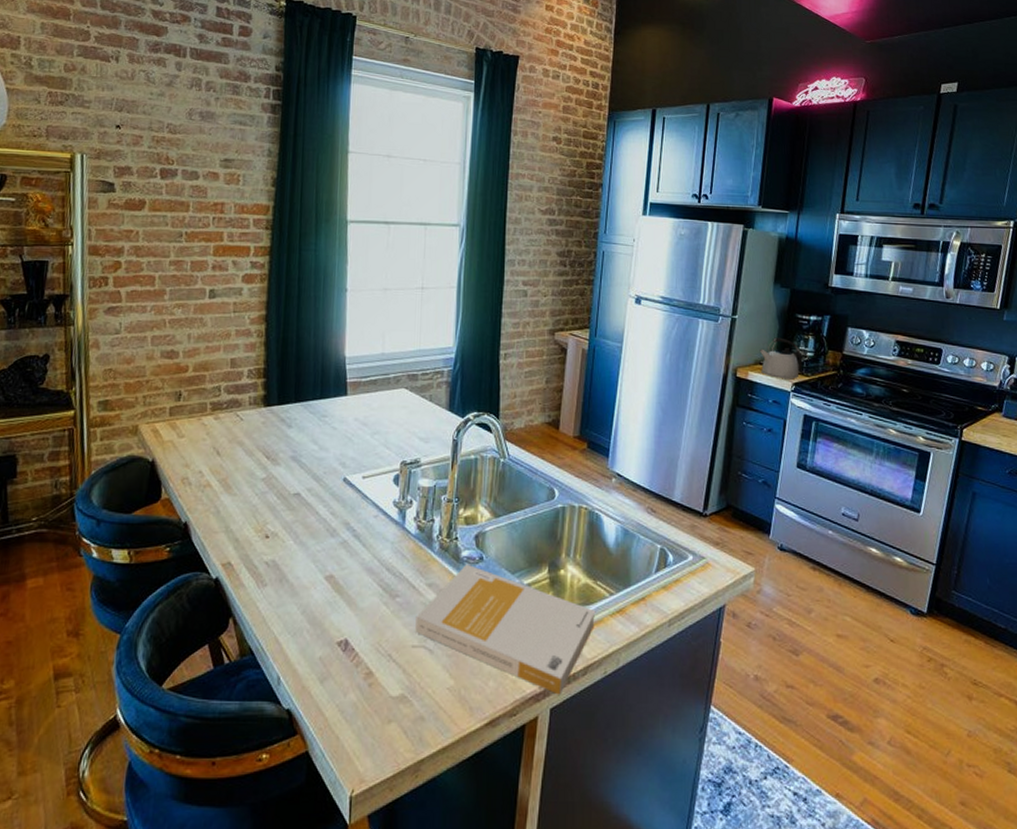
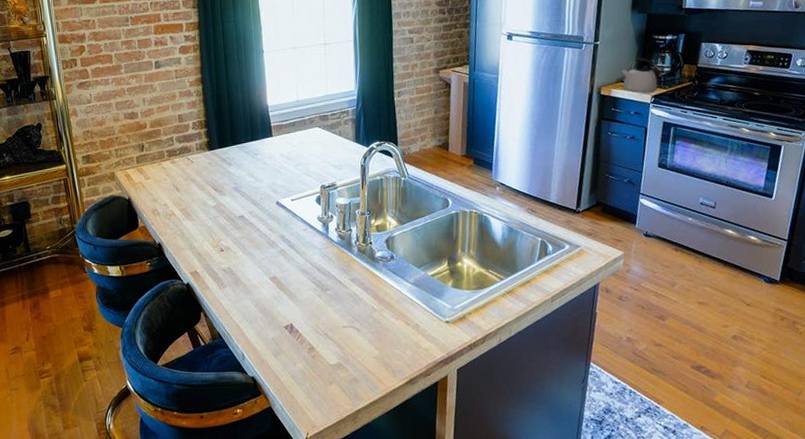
book: present [415,564,596,695] -> none [344,262,490,359]

